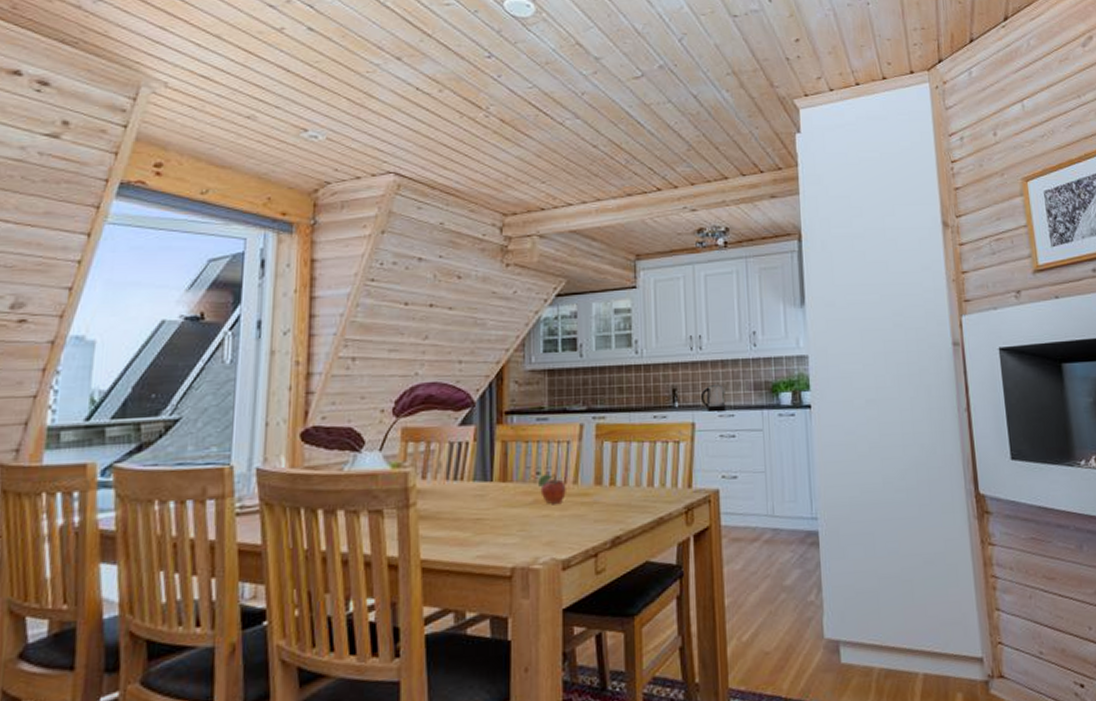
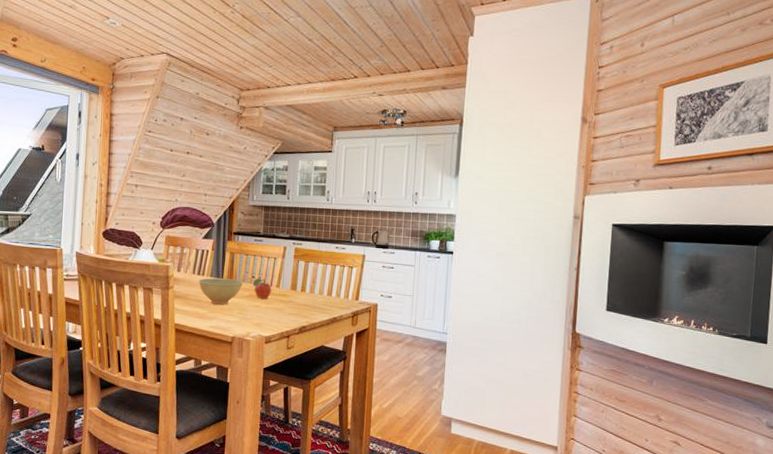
bowl: none [455,479,524,522] -> present [198,278,244,305]

